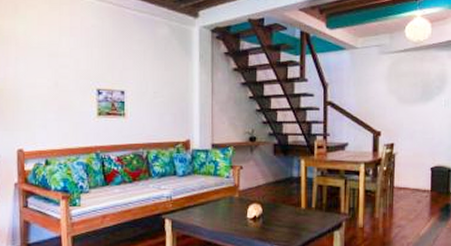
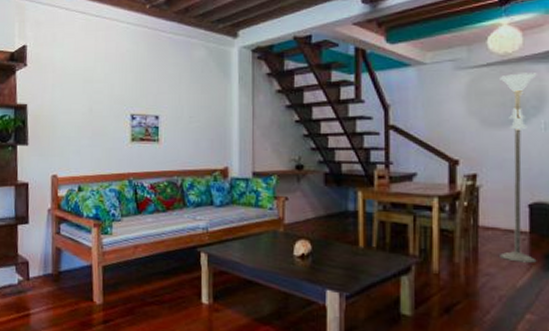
floor lamp: none [408,58,441,215] -> present [498,73,537,263]

